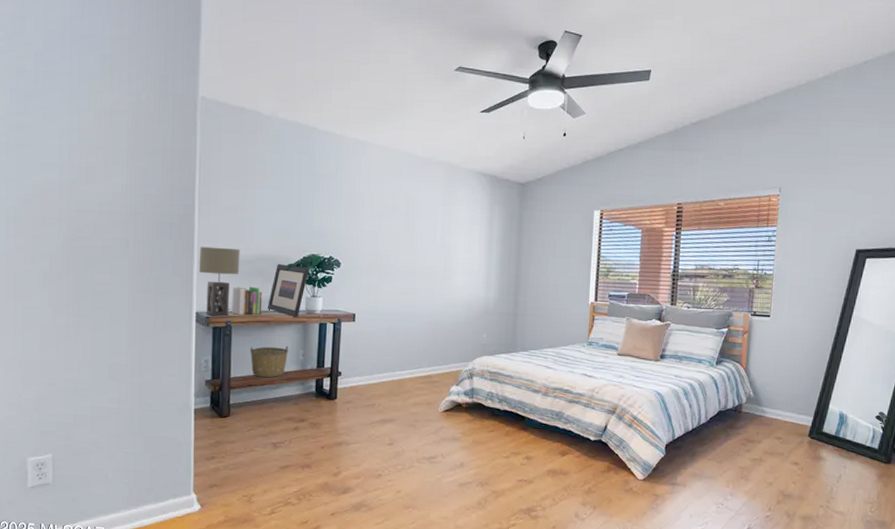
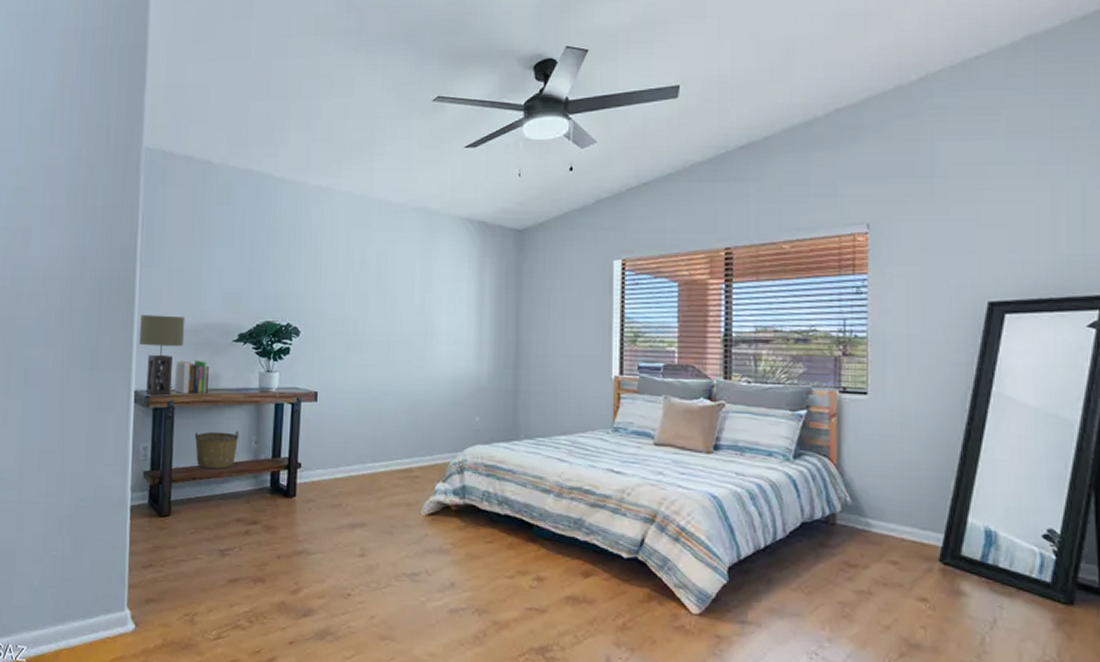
picture frame: present [268,264,310,318] -> none [215,334,264,397]

